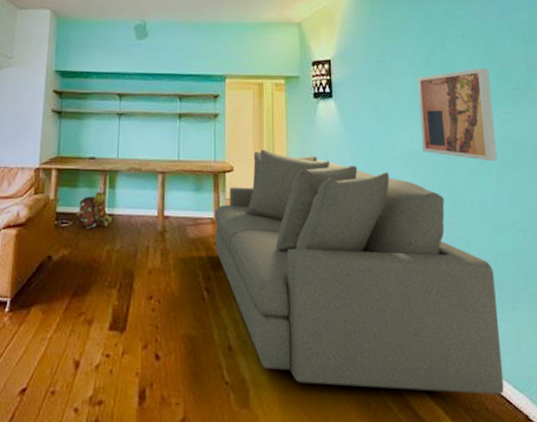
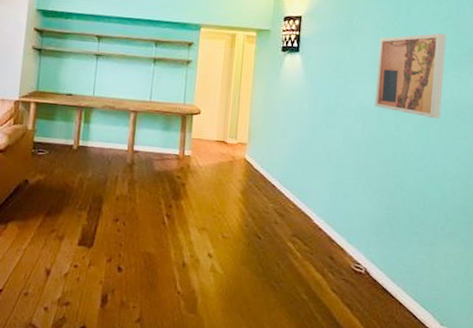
backpack: present [76,191,111,229] -> none [52,125,85,158]
sofa: present [214,149,504,395] -> none [178,95,420,311]

